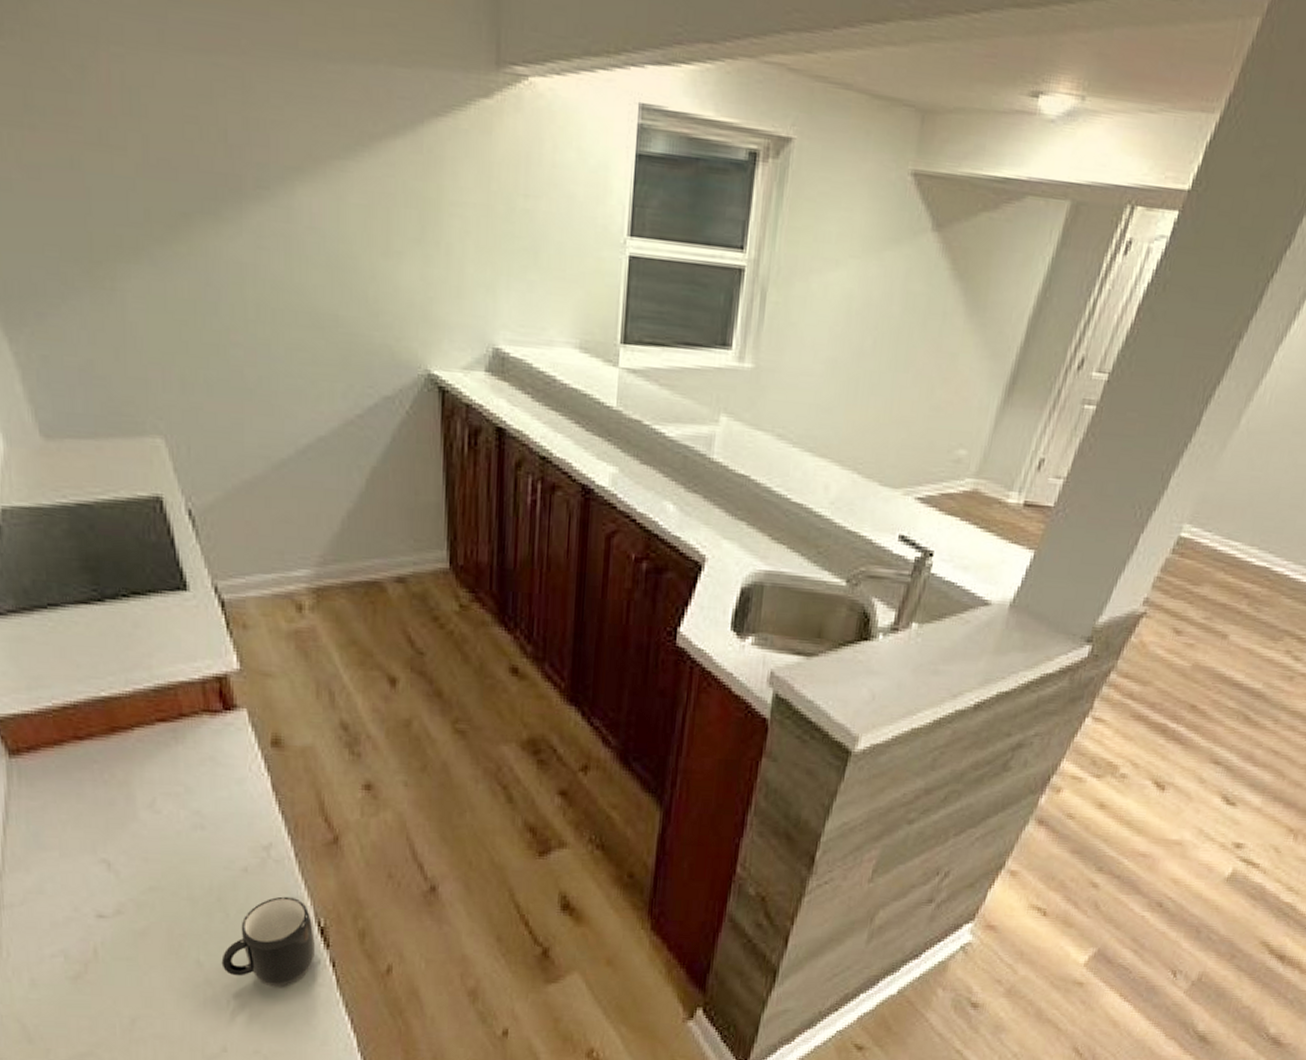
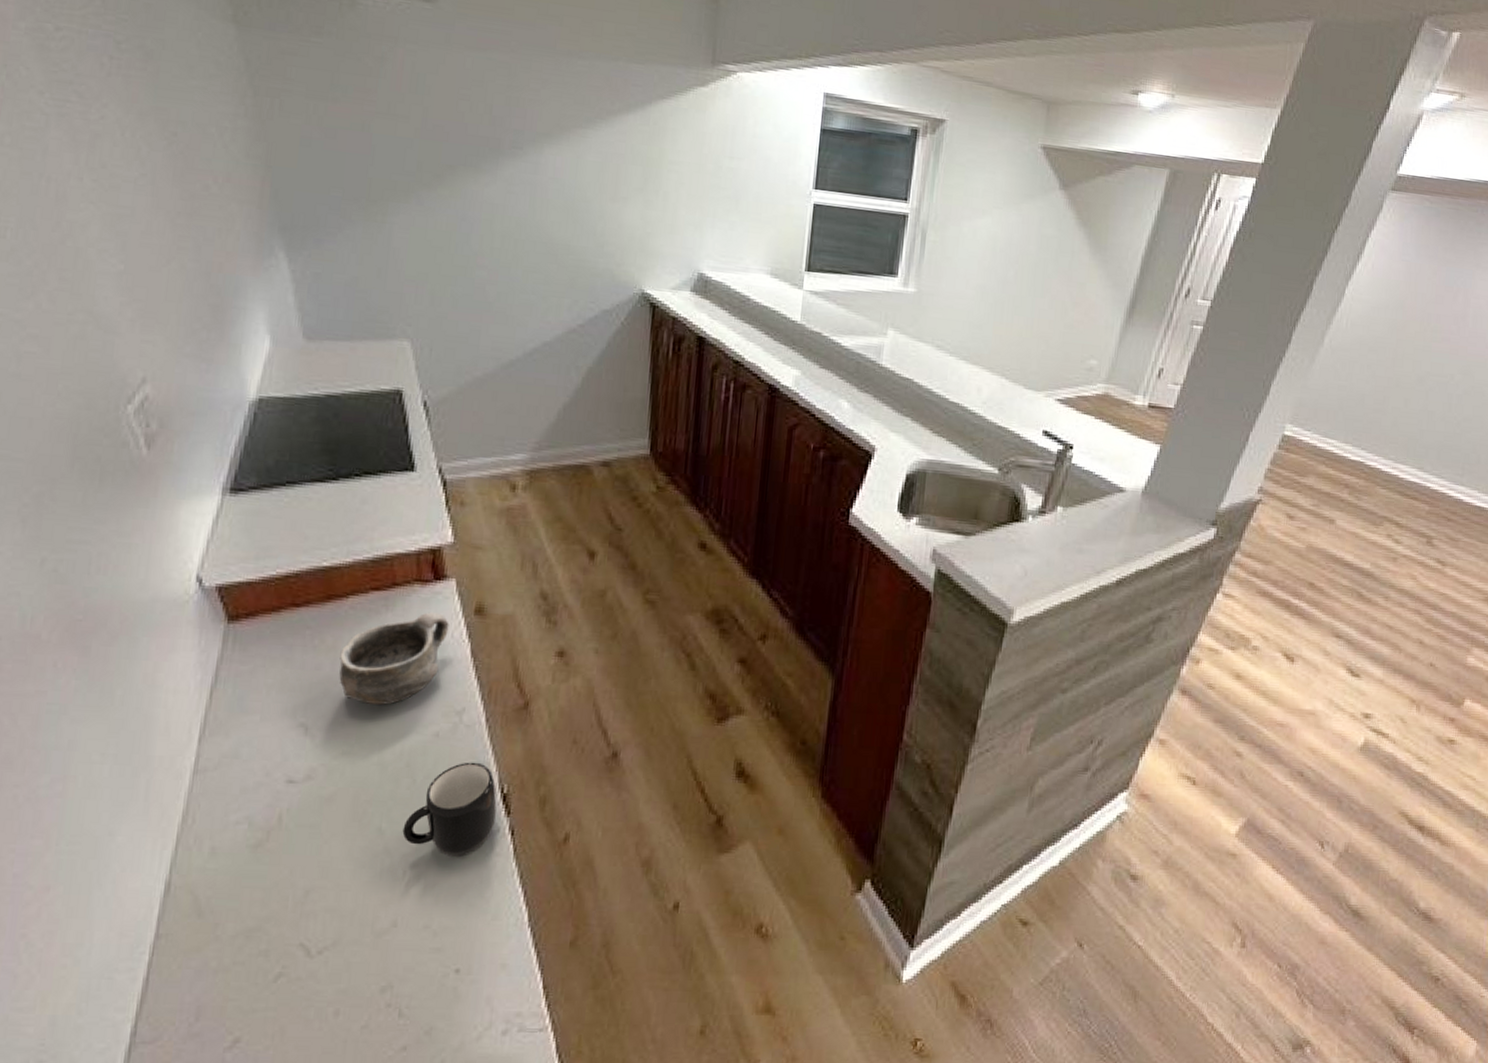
bowl: none [133,744,245,840] -> present [339,612,449,705]

